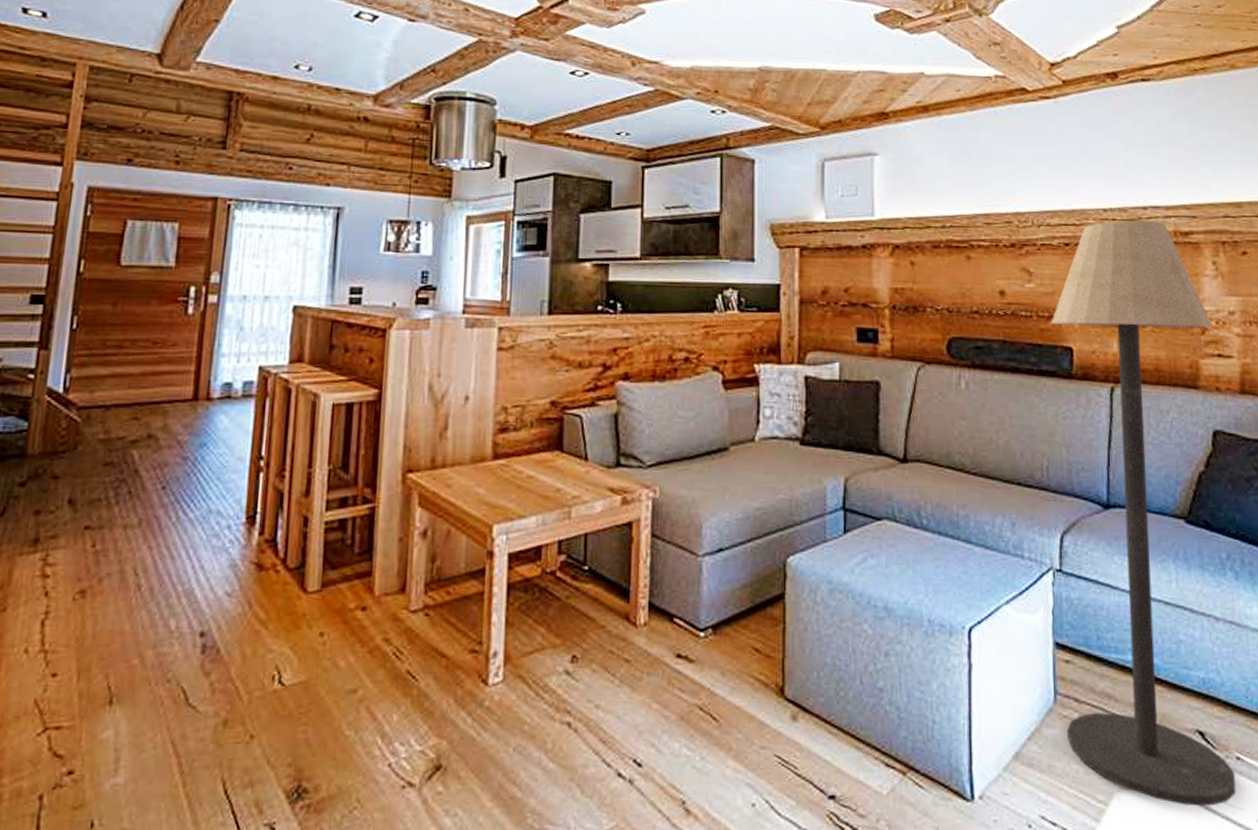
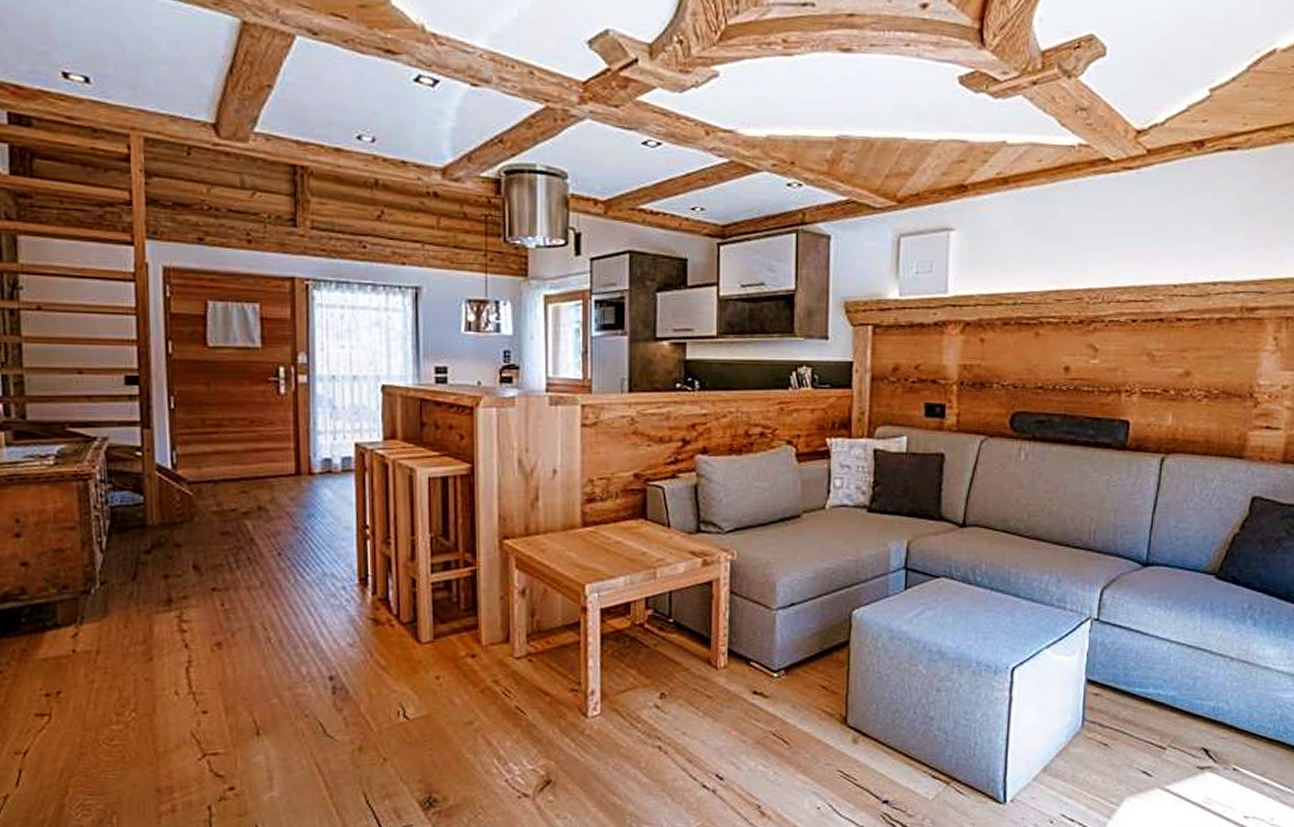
floor lamp: present [1051,220,1236,807] -> none [1090,296,1265,806]

